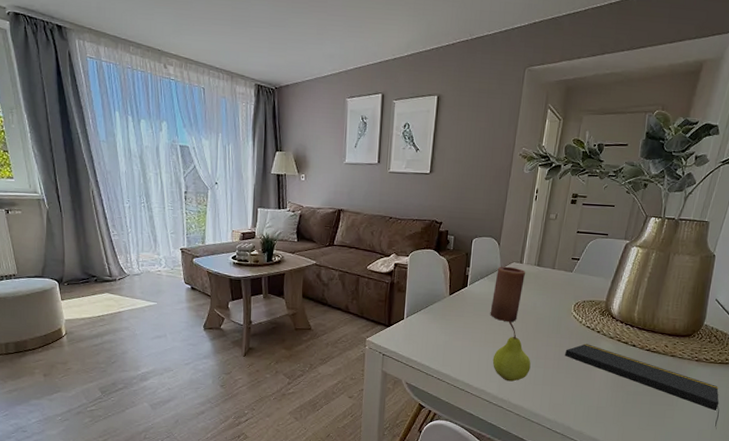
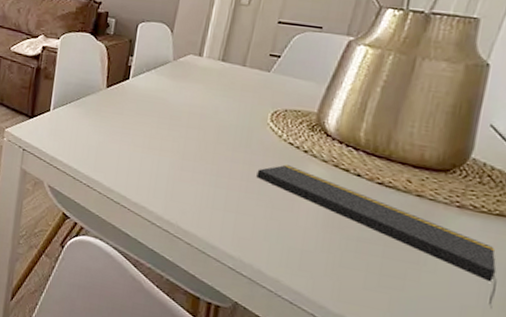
candle: present [490,266,526,322] -> none [157,58,207,127]
fruit: present [492,321,531,382] -> none [157,126,209,202]

